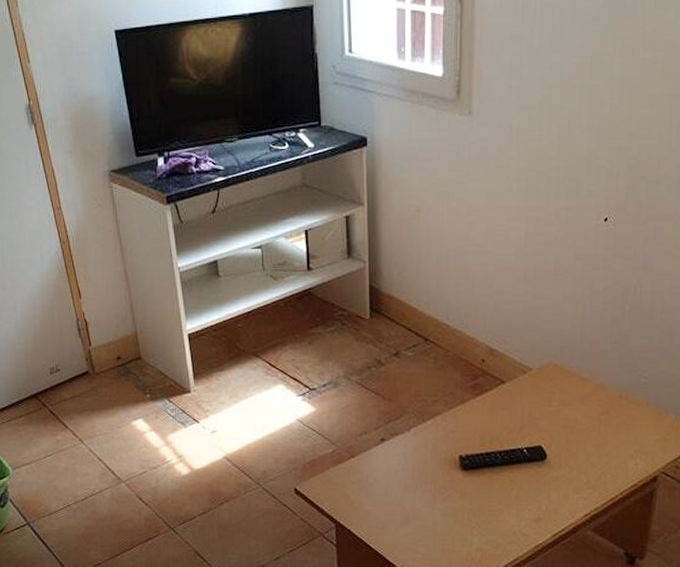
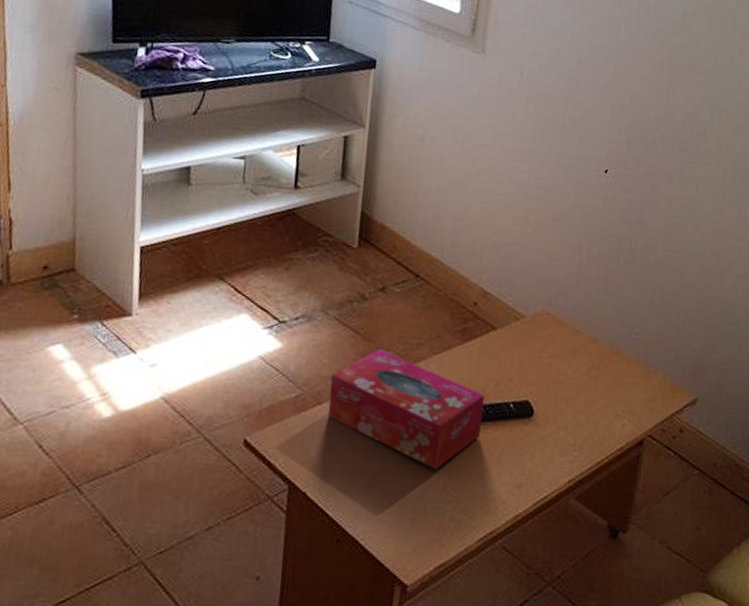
tissue box: none [360,408,499,508] -> present [327,349,485,469]

